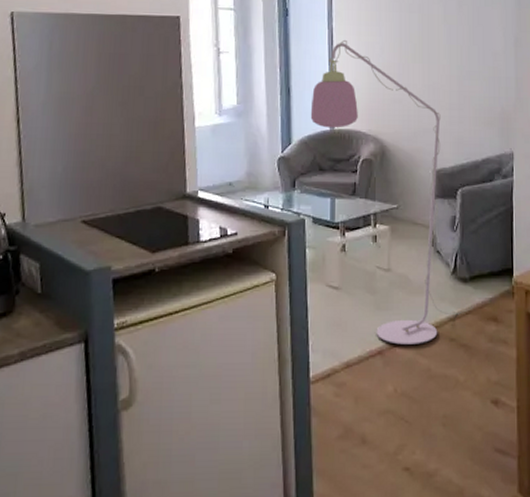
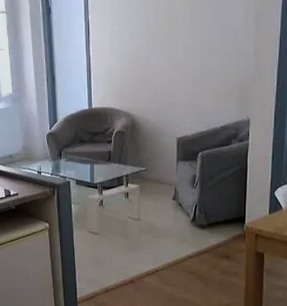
floor lamp: present [310,39,472,345] -> none [72,30,208,276]

